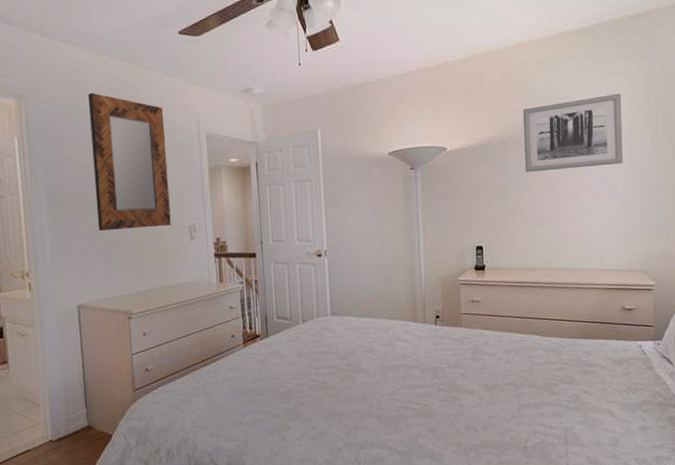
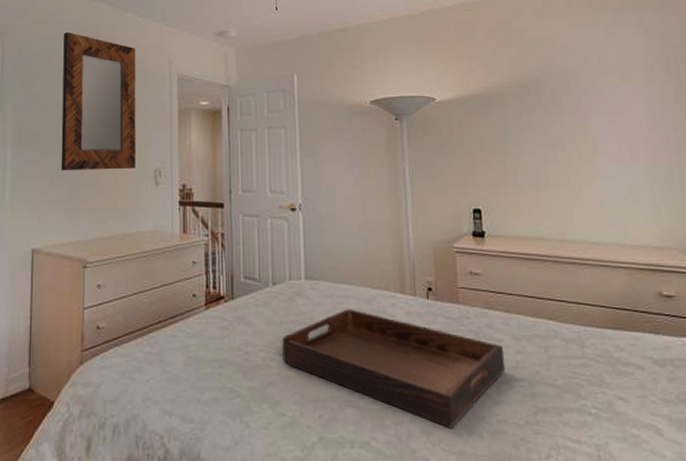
serving tray: none [312,337,497,427] -> present [282,309,506,429]
wall art: present [522,93,623,172] -> none [520,45,644,128]

